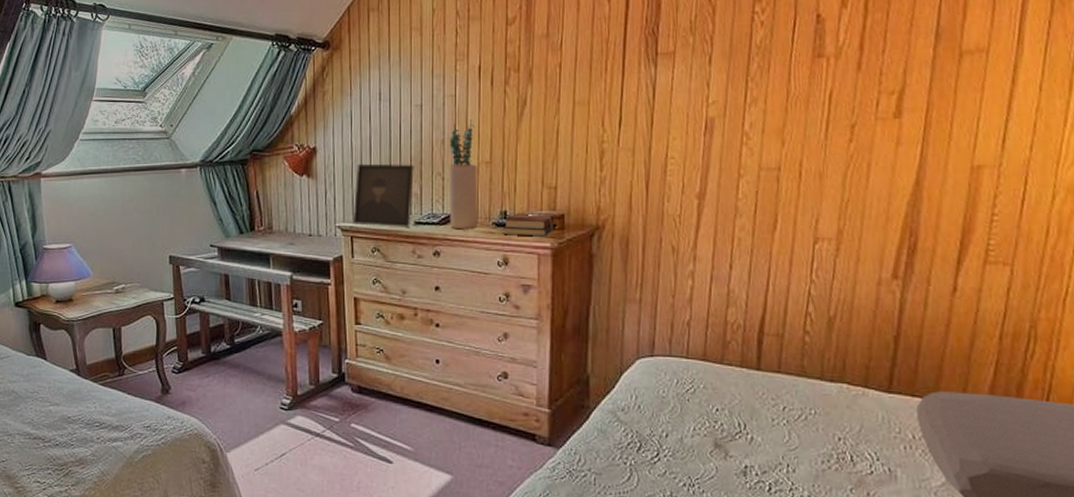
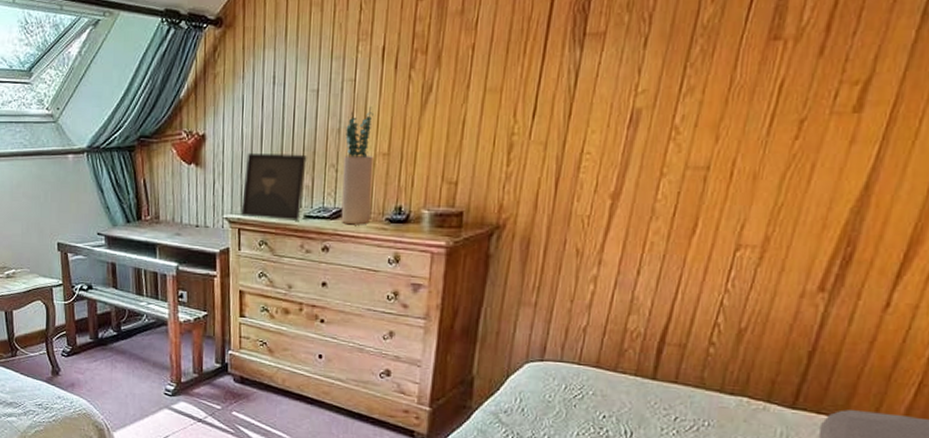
books: present [503,213,557,237] -> none [396,209,455,235]

